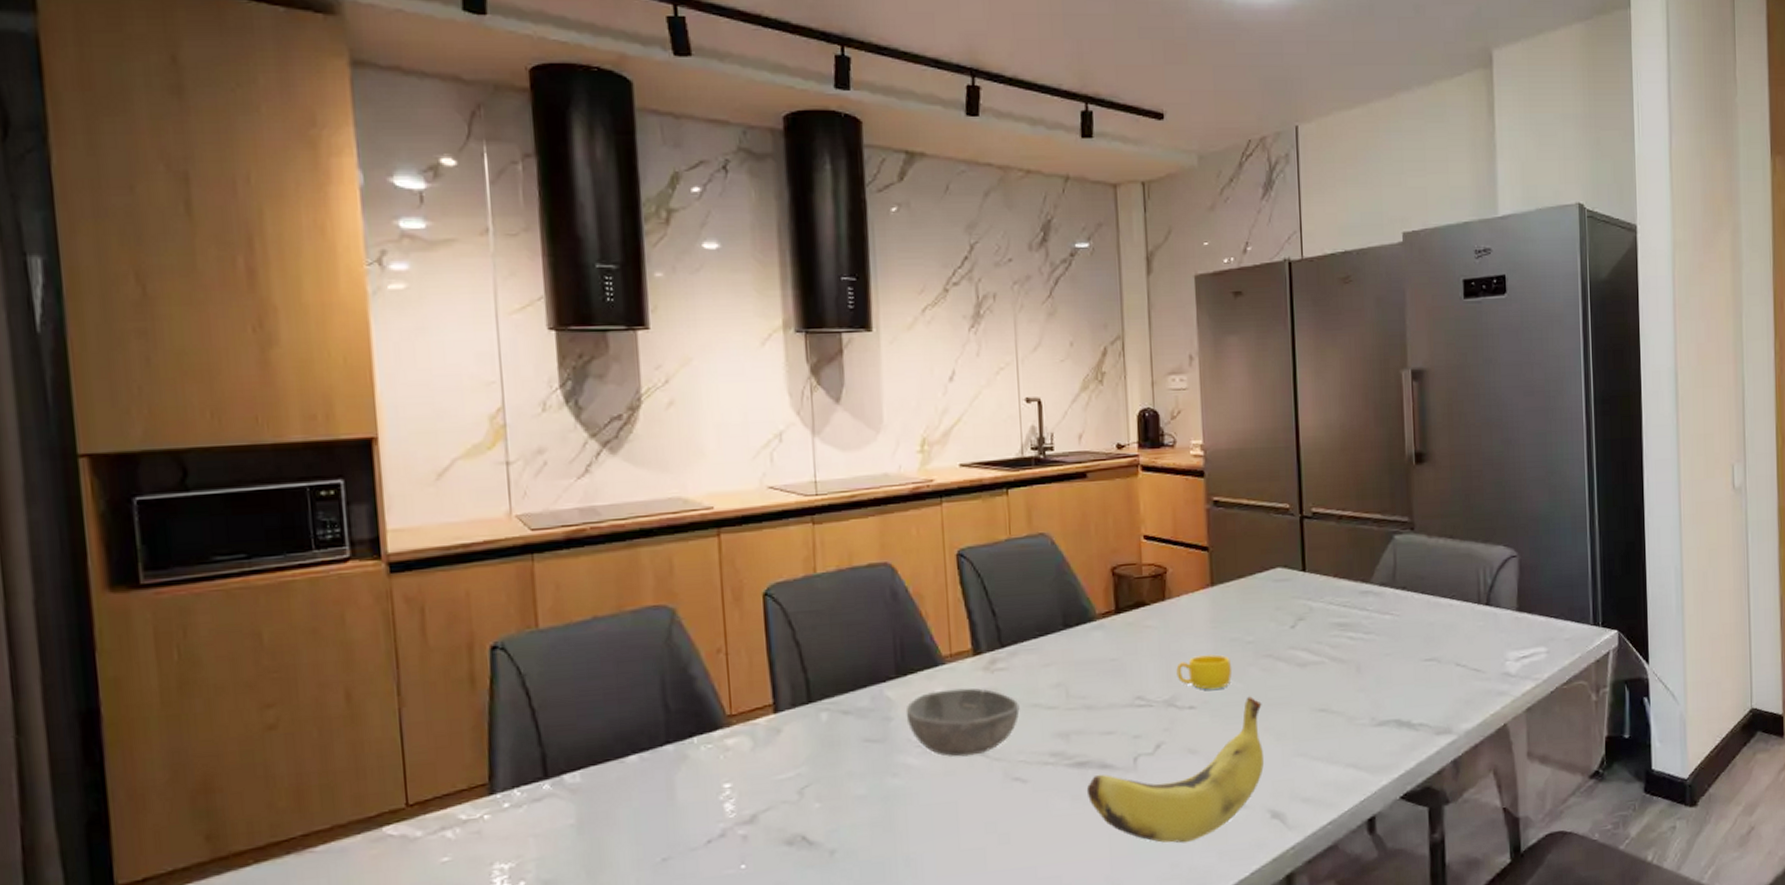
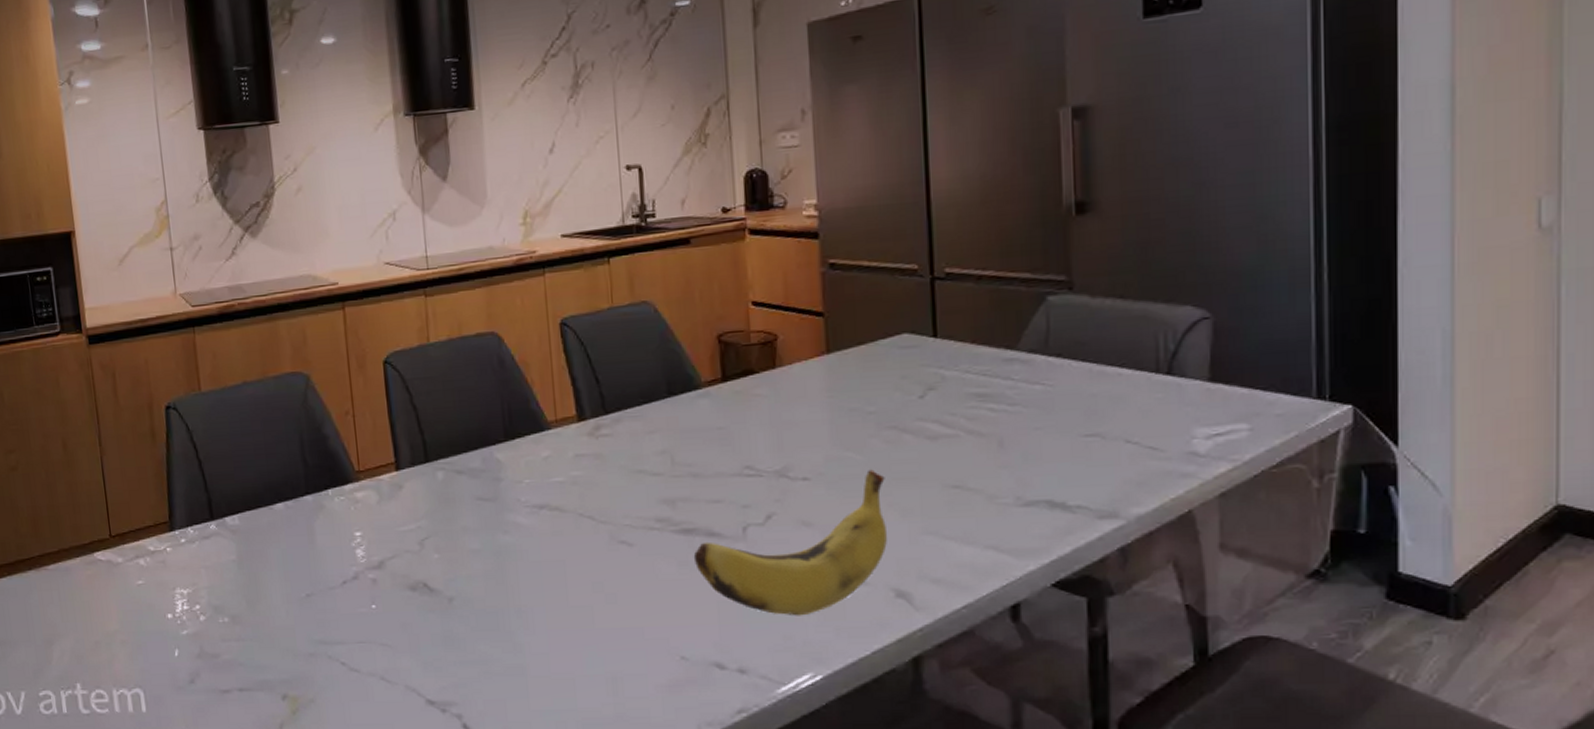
bowl: present [905,688,1020,757] -> none [514,452,625,518]
cup: present [1176,654,1233,690] -> none [788,425,851,461]

